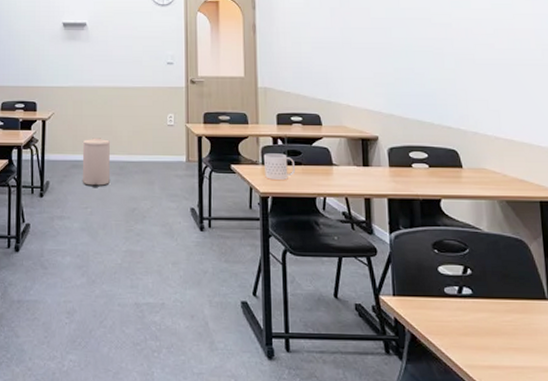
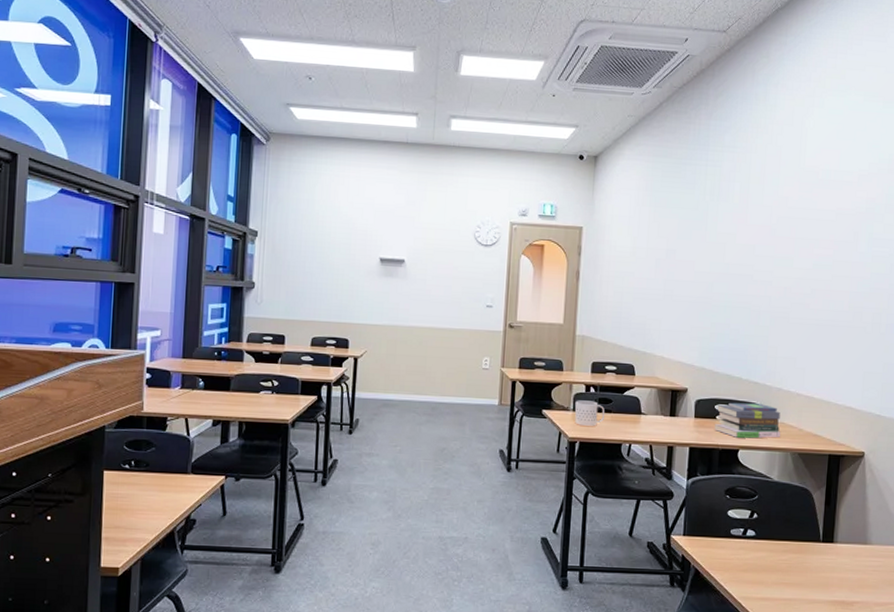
pedal bin: present [82,138,110,187] -> none [393,378,423,427]
books: none [412,149,483,187] -> present [714,402,780,439]

